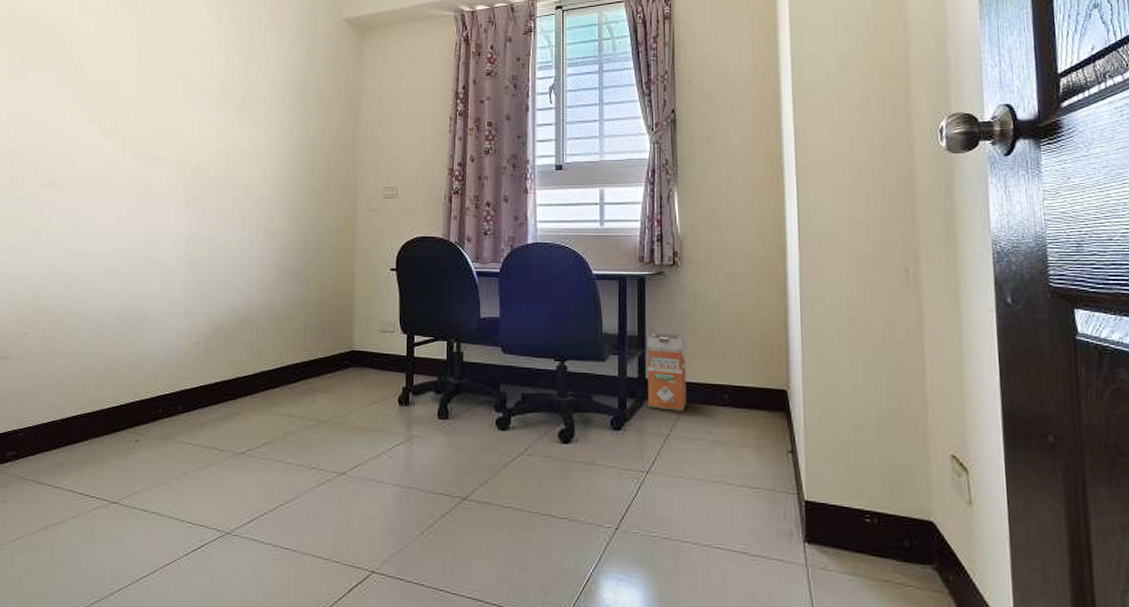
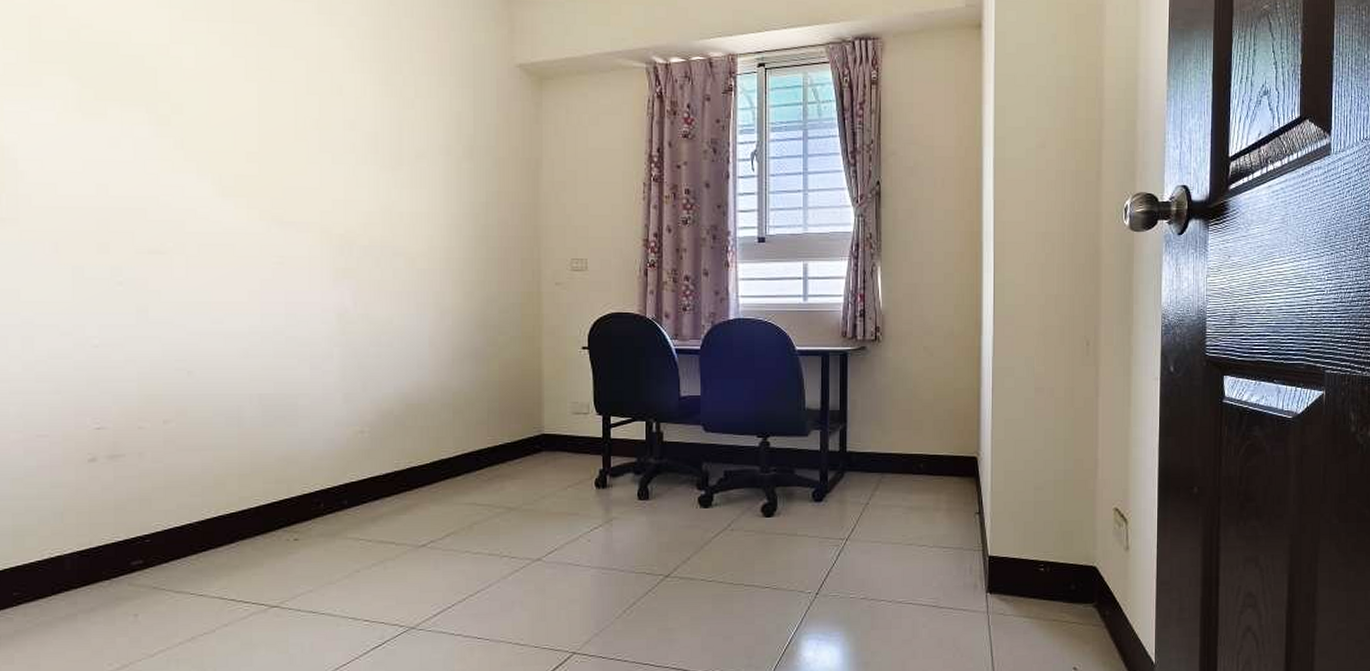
waste bin: present [647,333,687,411] -> none [849,407,885,481]

